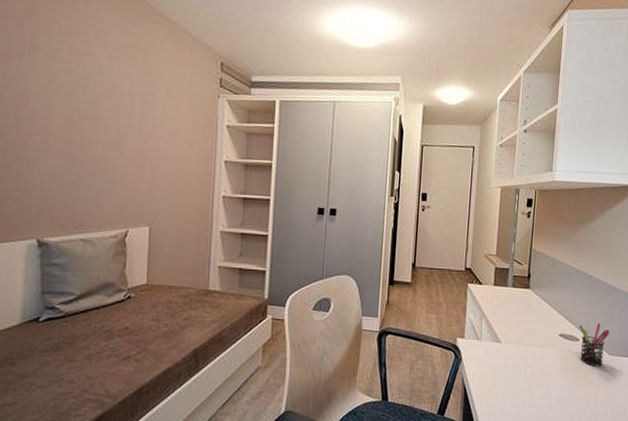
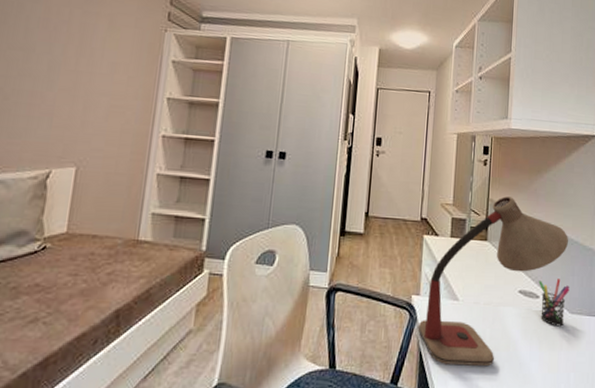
desk lamp: none [462,247,611,401] -> present [417,196,569,367]

